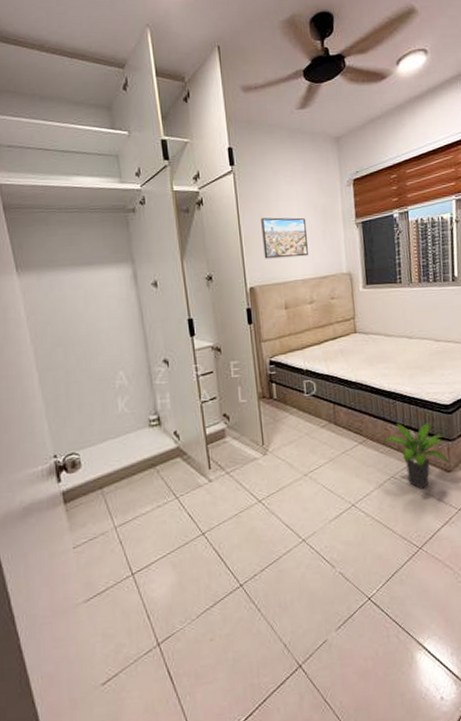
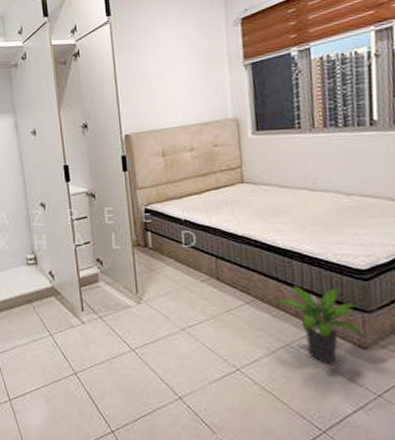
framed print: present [261,217,308,259] -> none [137,63,188,106]

